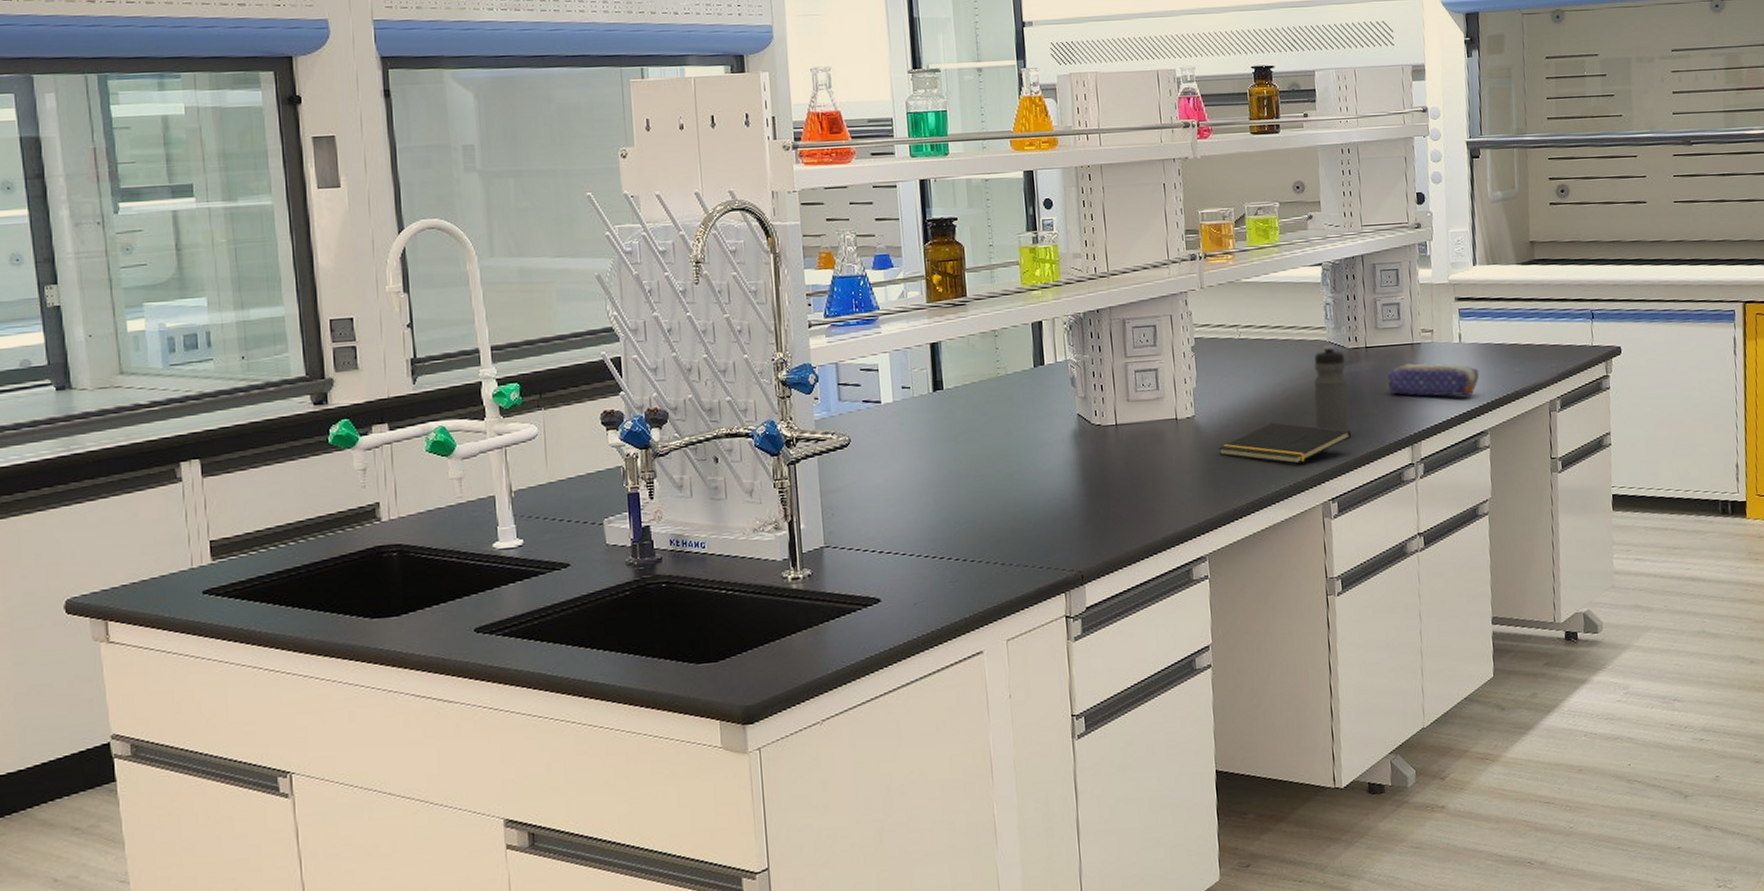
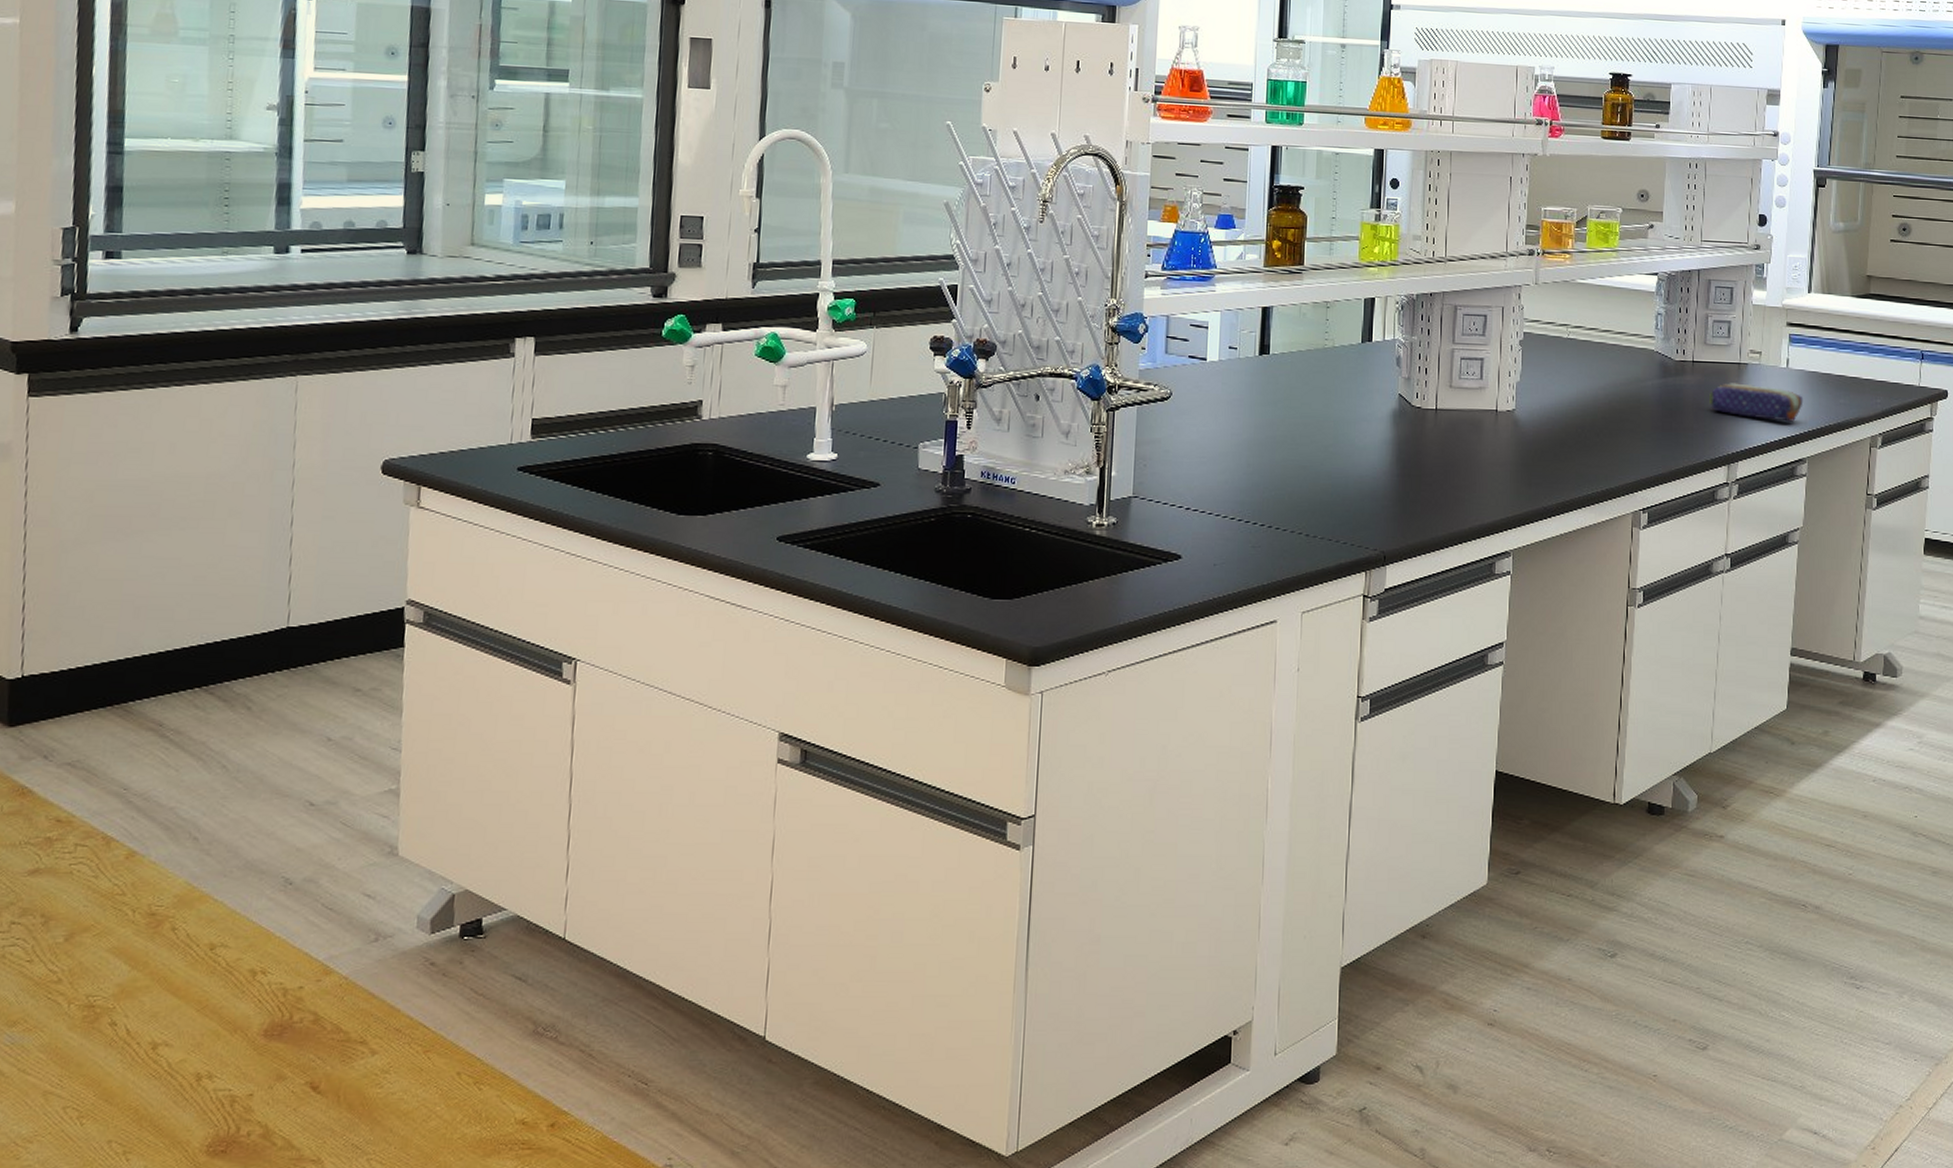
notepad: present [1218,423,1352,464] -> none [1535,425,1670,469]
water bottle: present [1313,345,1350,432] -> none [1635,355,1671,443]

